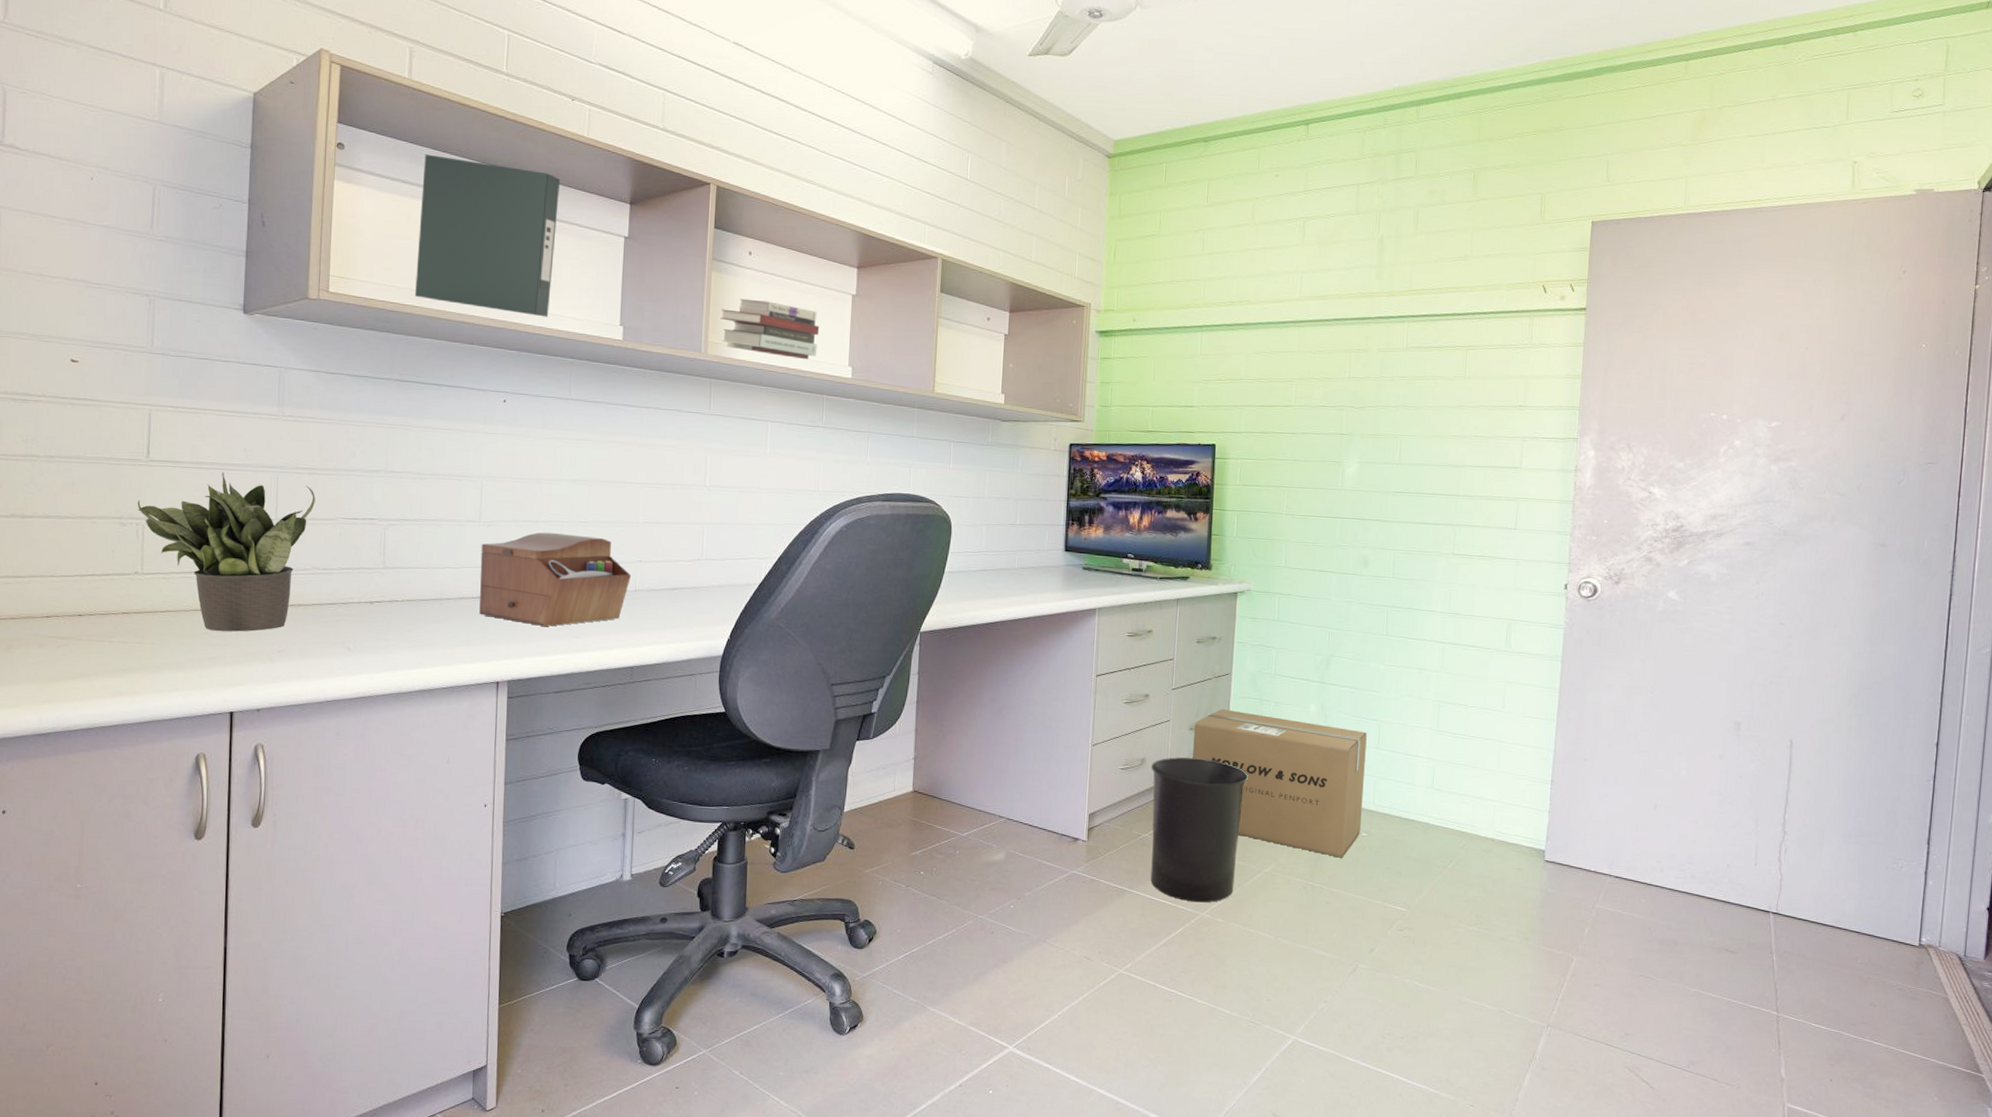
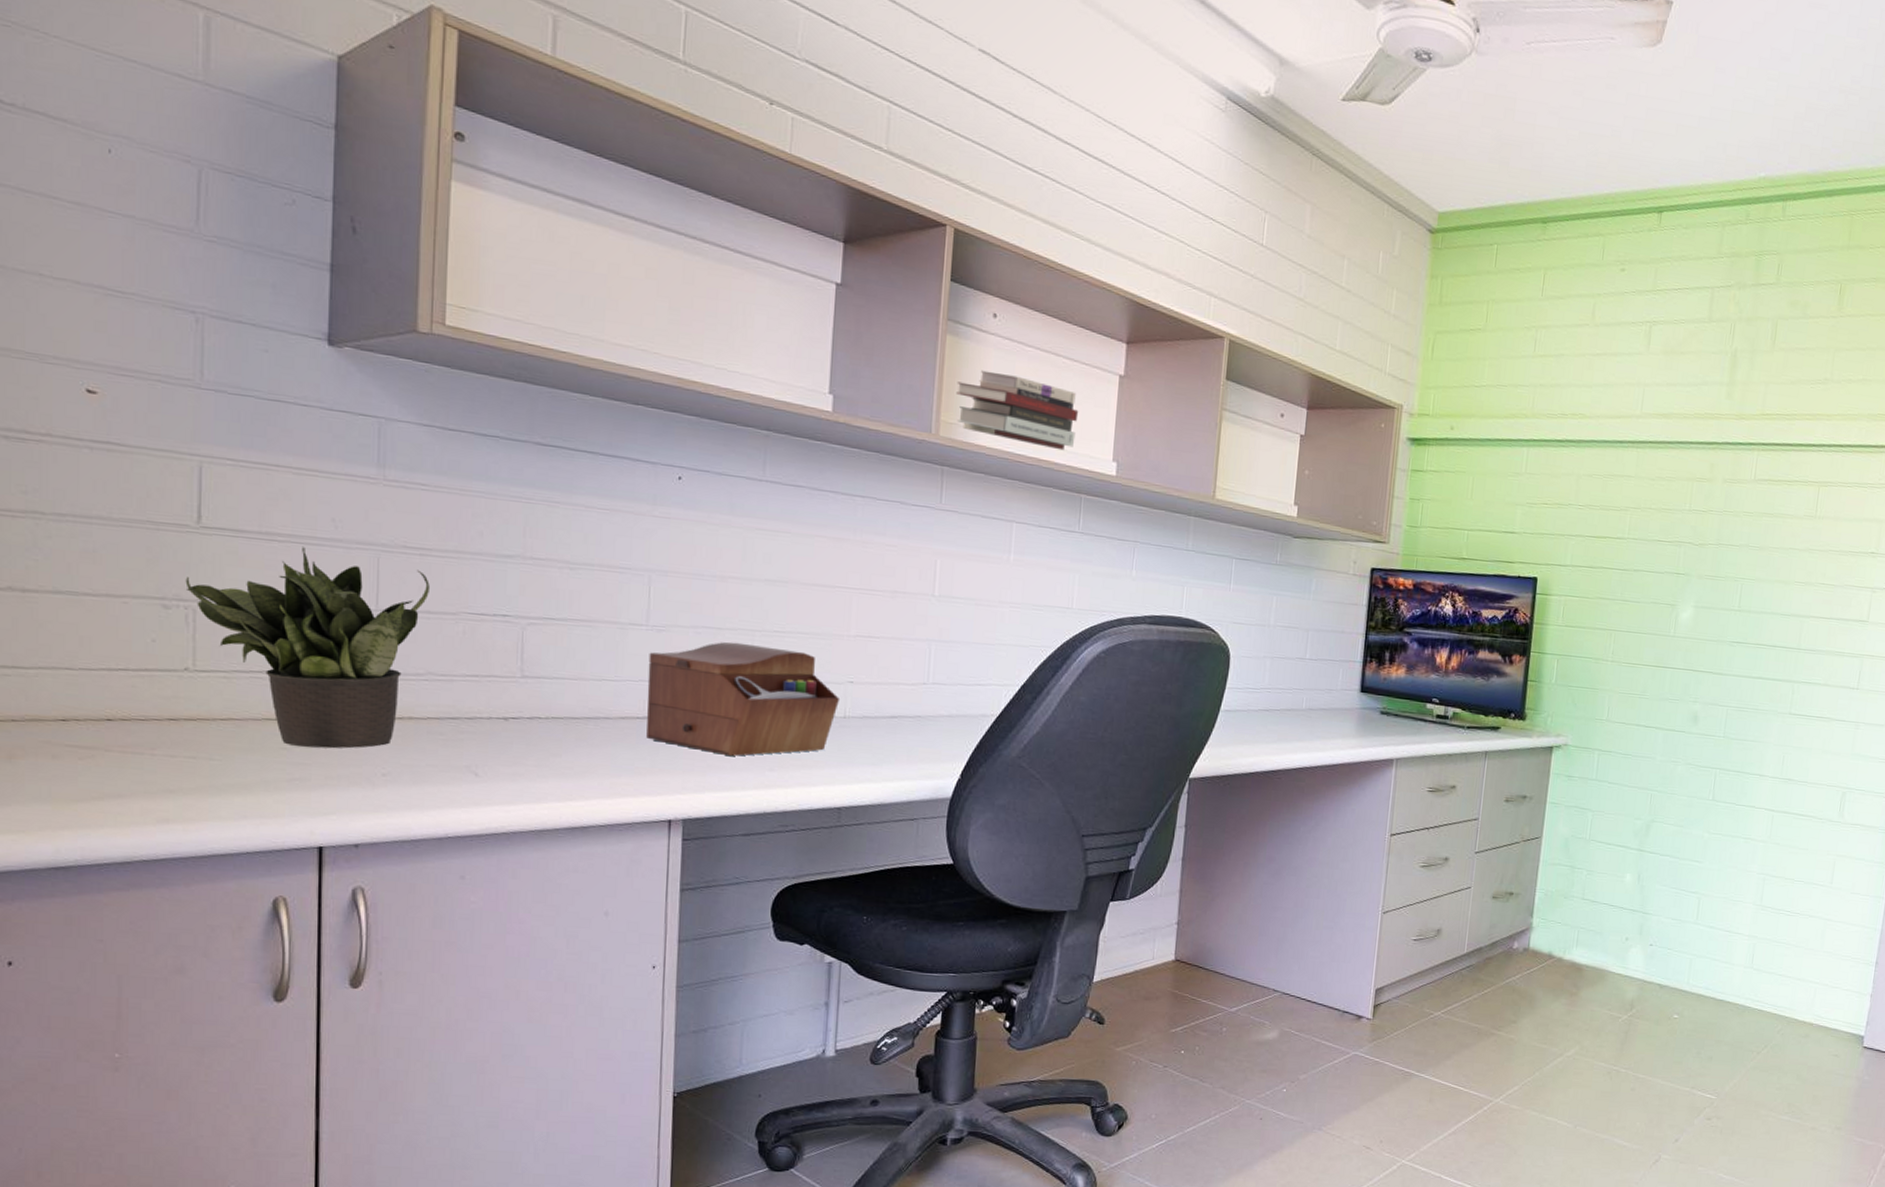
binder: present [415,154,561,317] -> none [562,156,754,377]
waste bin: present [1150,757,1248,903] -> none [1441,928,1554,1088]
box: present [1193,708,1367,858] -> none [1494,875,1686,1041]

